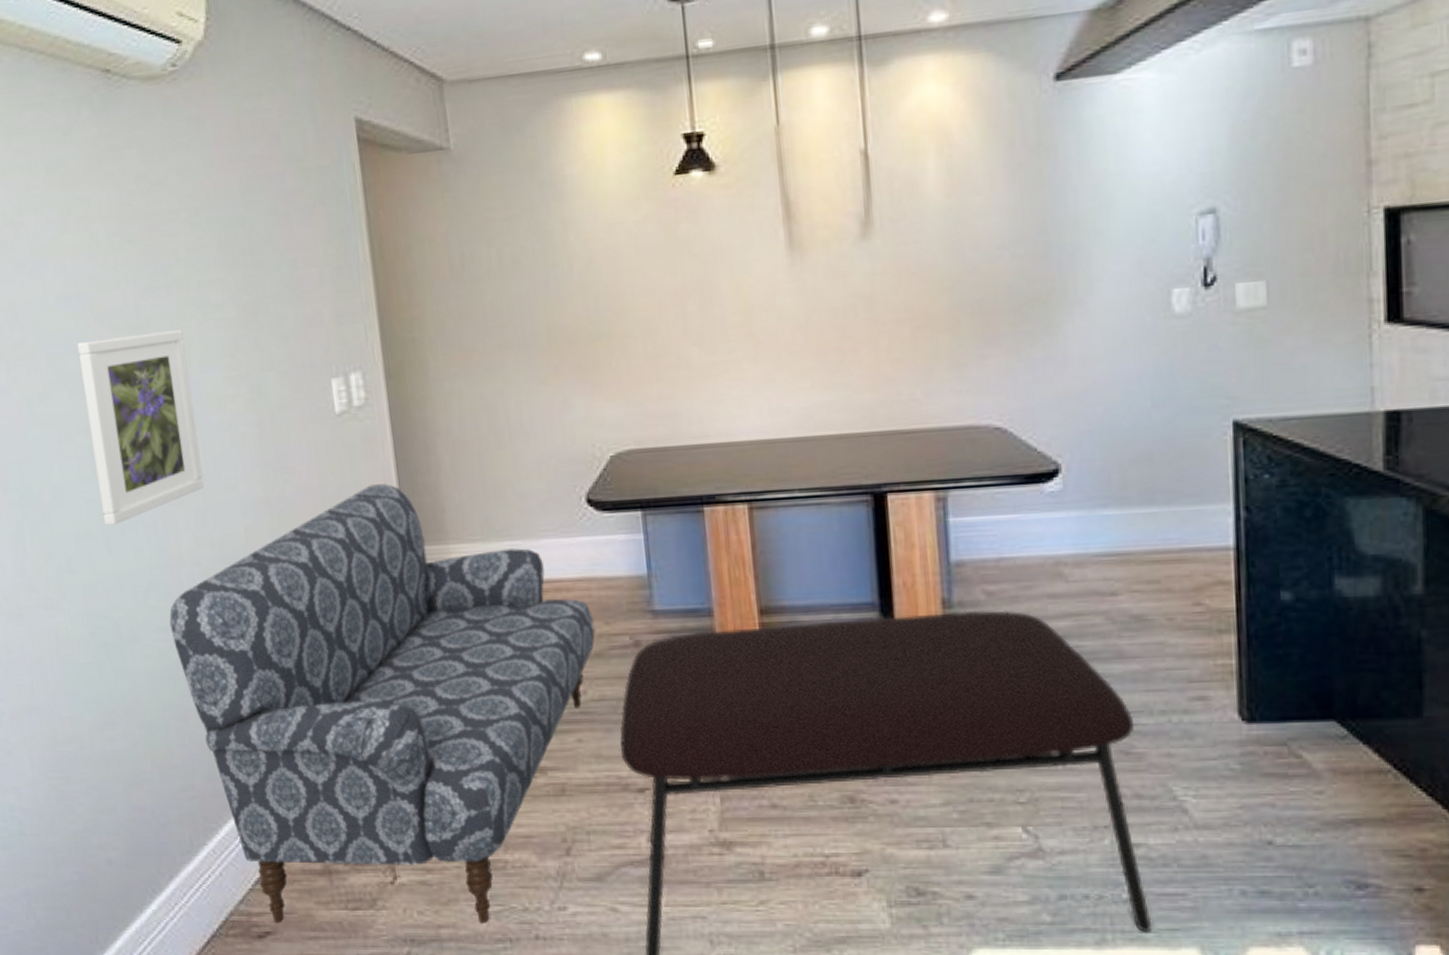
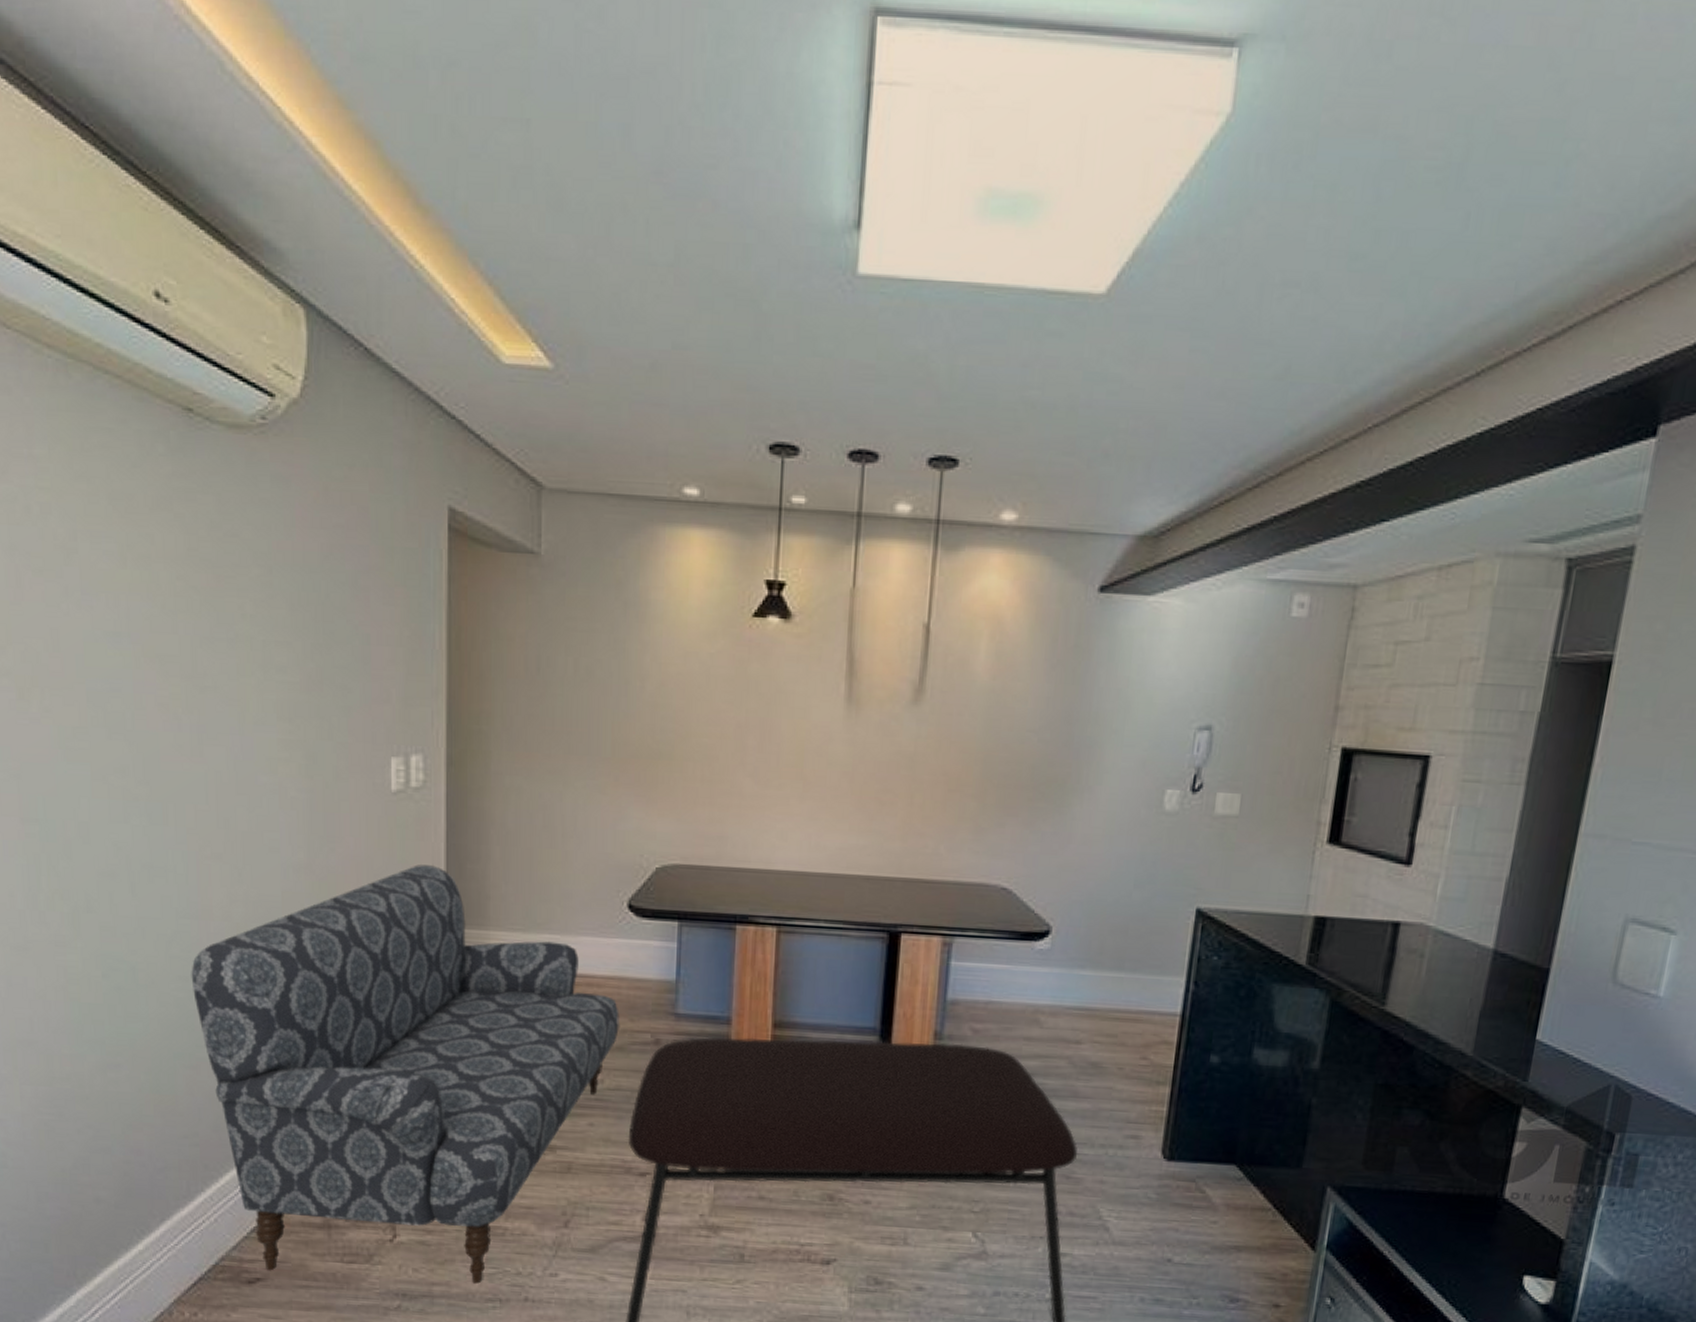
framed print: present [77,330,204,526] -> none [122,681,245,871]

